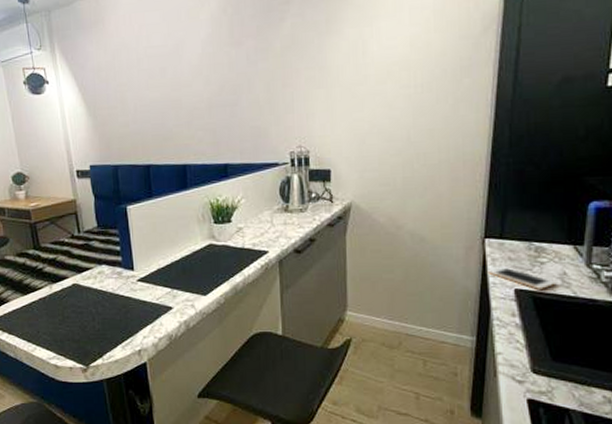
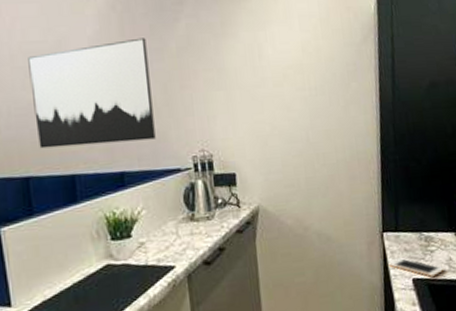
wall art: none [151,38,257,141] -> present [28,38,156,149]

